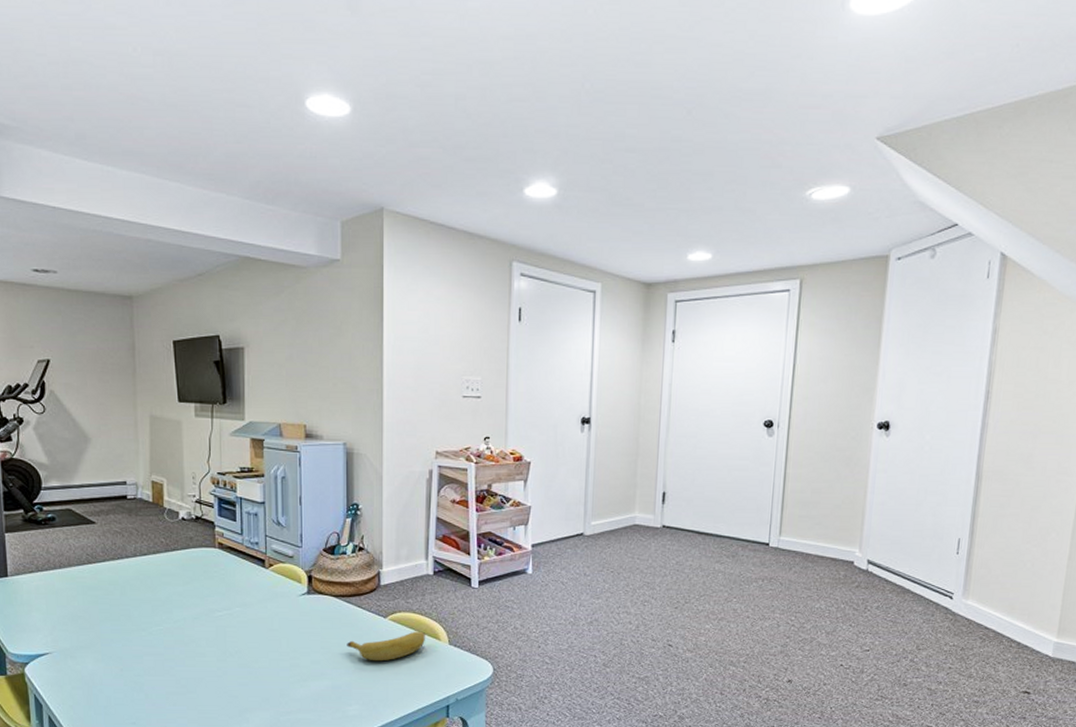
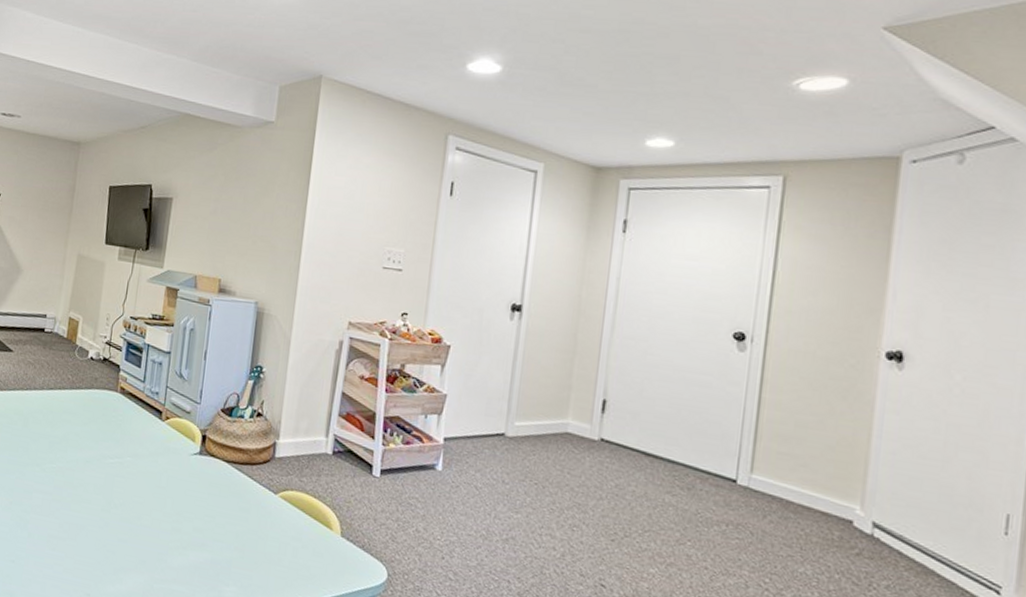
banana: present [347,631,425,662] -> none [232,513,316,543]

